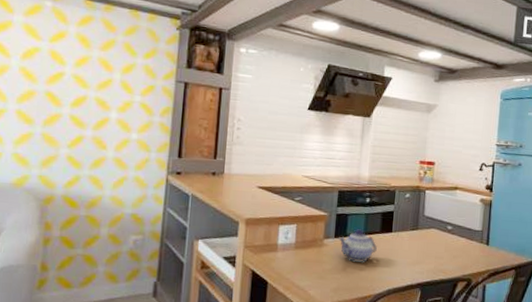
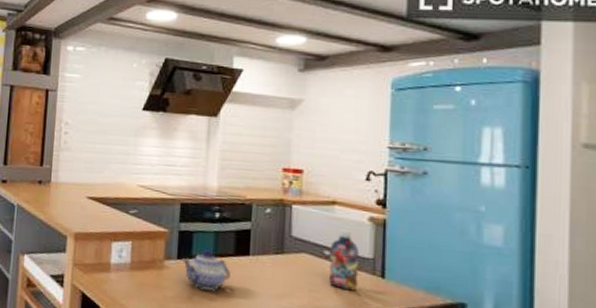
bottle: none [449,208,473,256] -> present [328,229,360,291]

